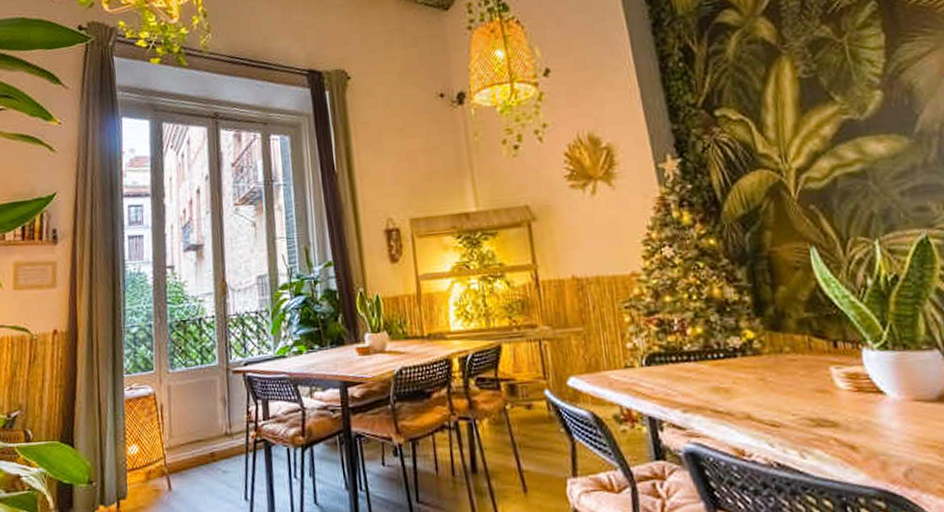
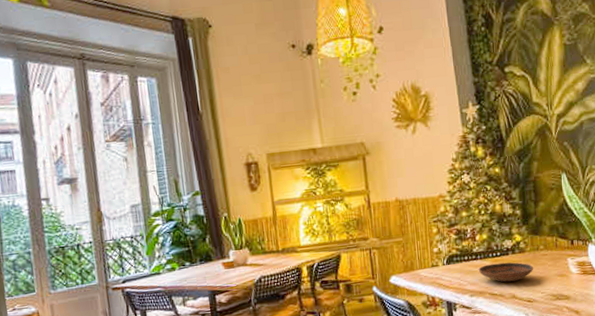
bowl: none [693,367,778,396] -> present [479,262,534,282]

